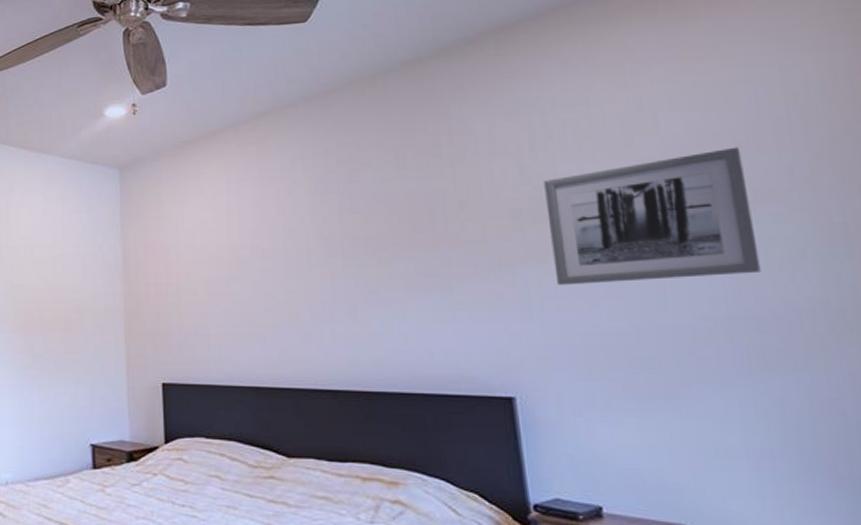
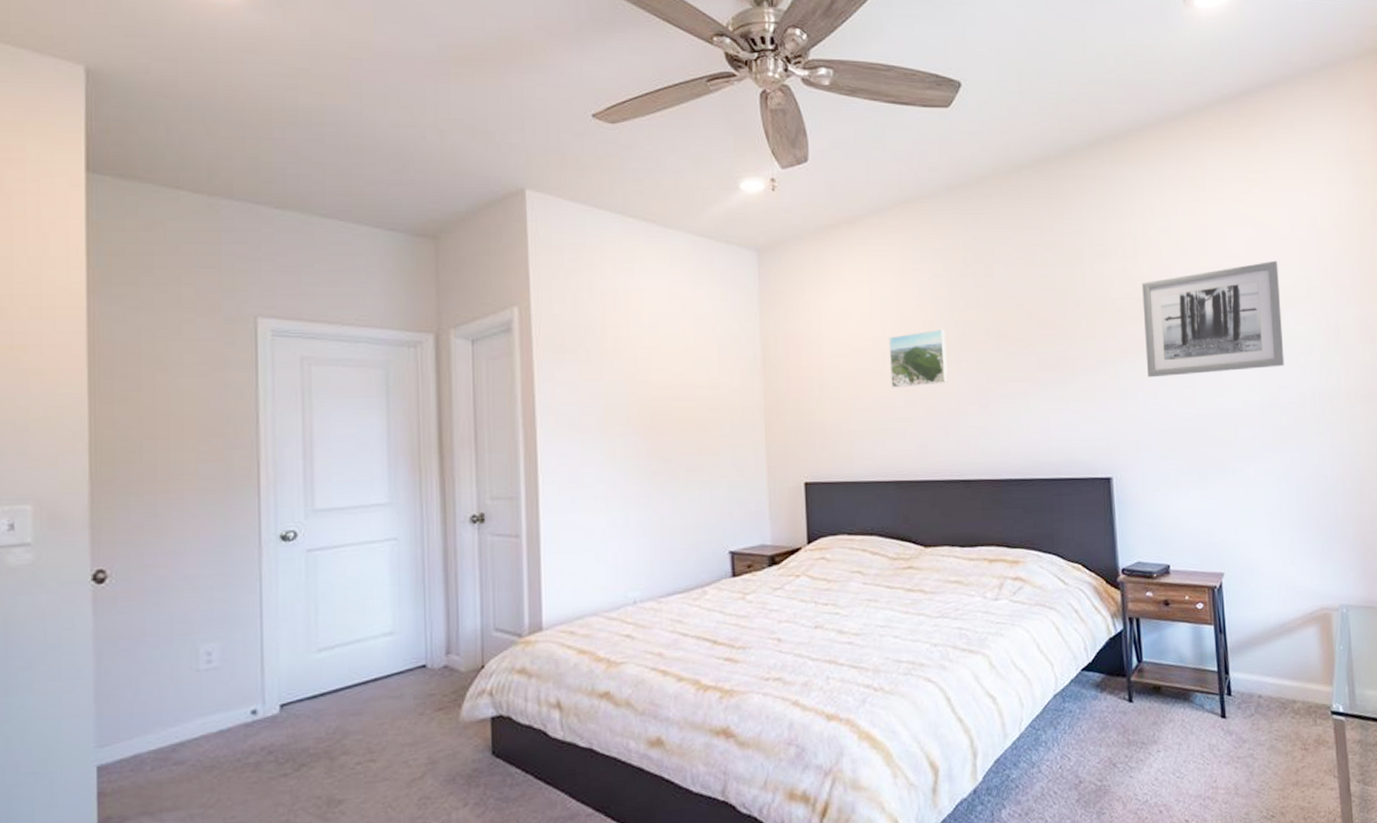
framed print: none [246,236,310,294] -> present [888,330,948,388]

